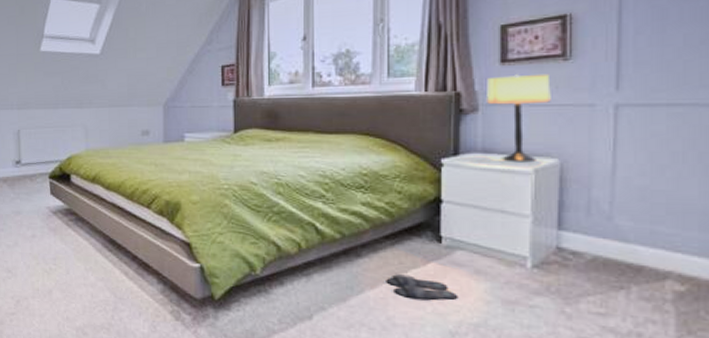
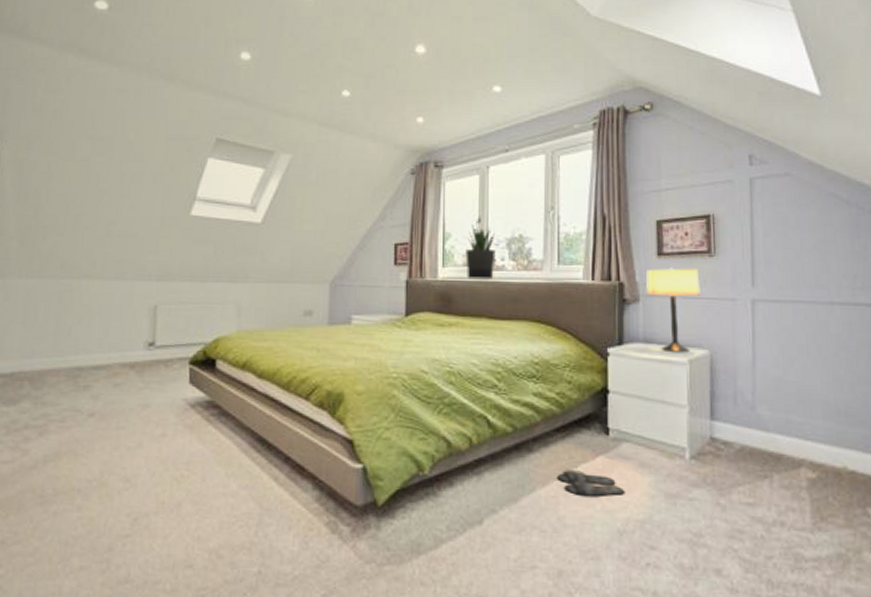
planter: none [291,42,322,96] -> present [465,224,496,280]

